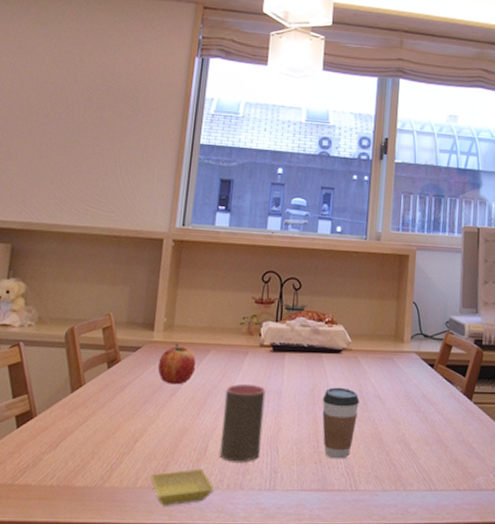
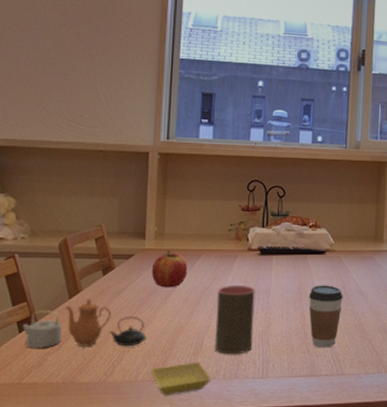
teapot: none [20,393,149,449] -> present [22,298,147,348]

